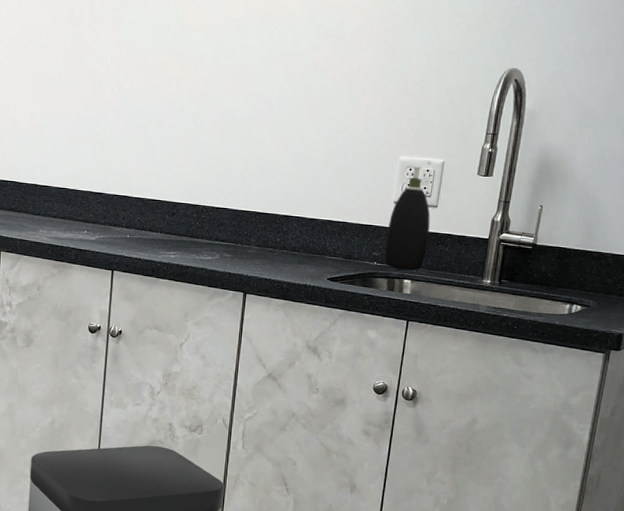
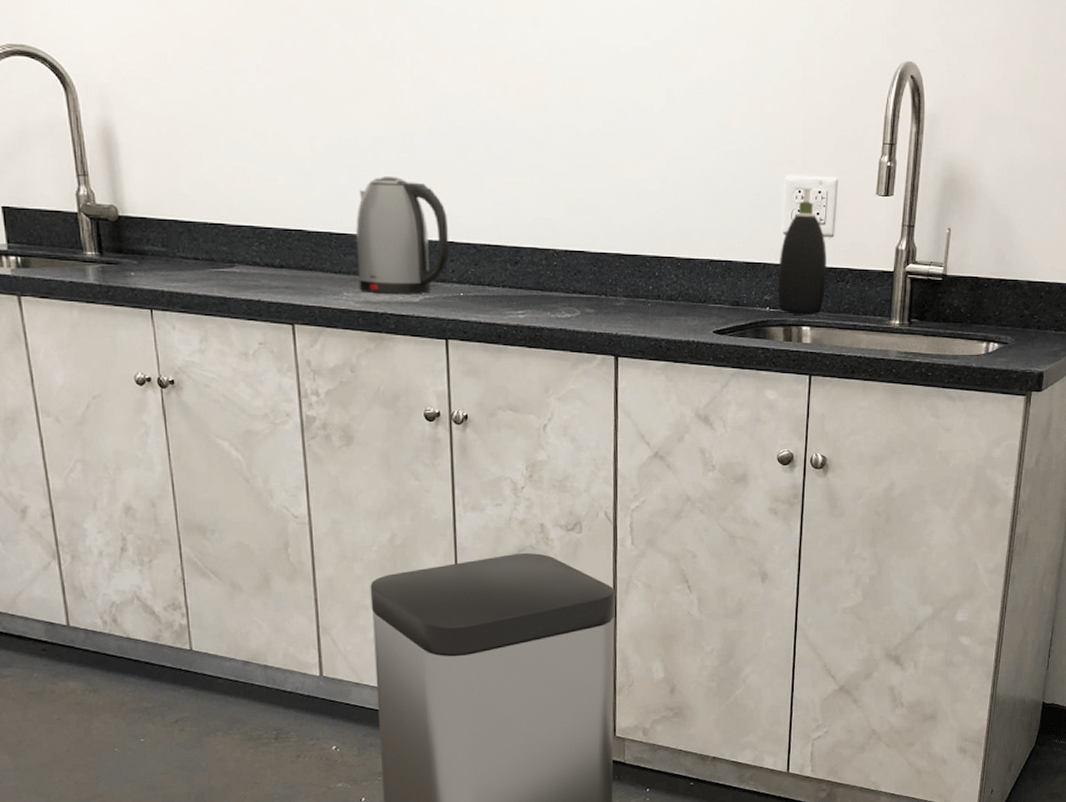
kettle: none [51,144,124,234] -> present [356,175,449,294]

